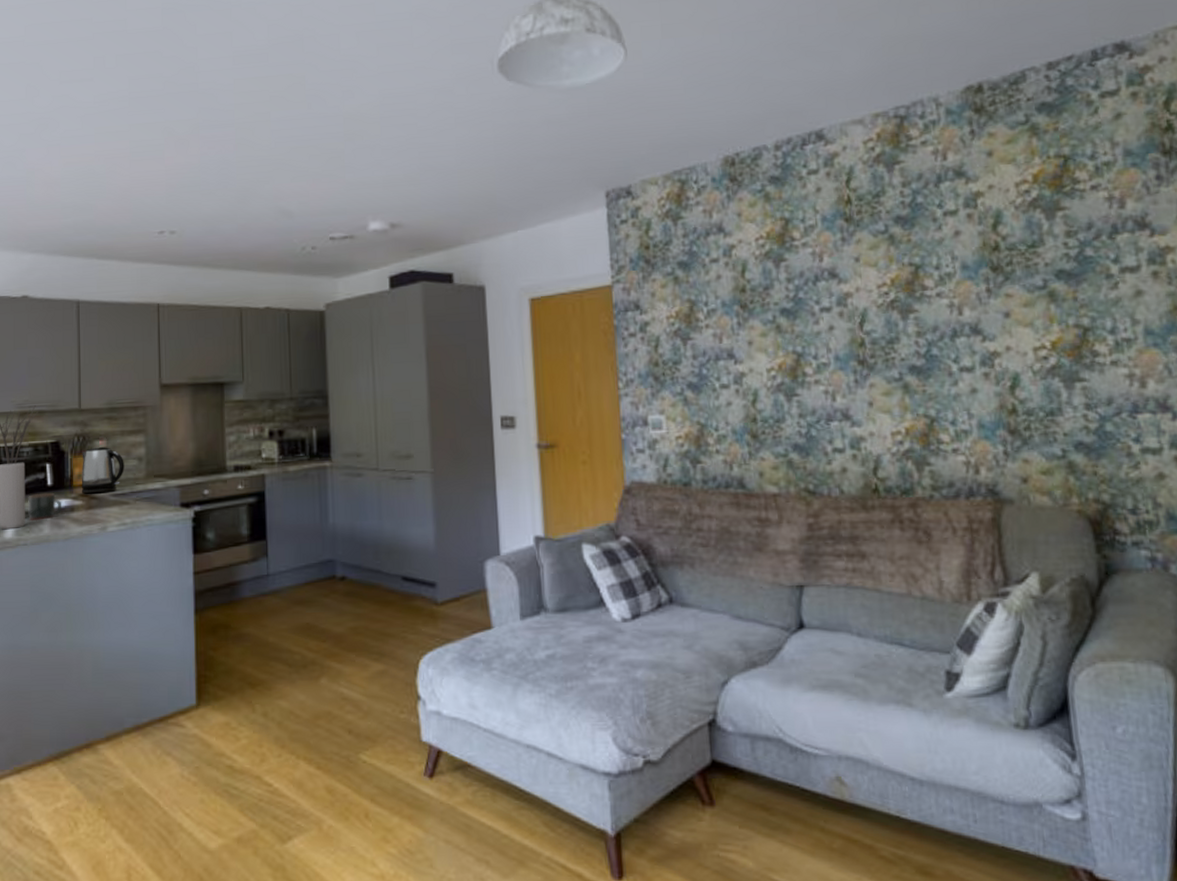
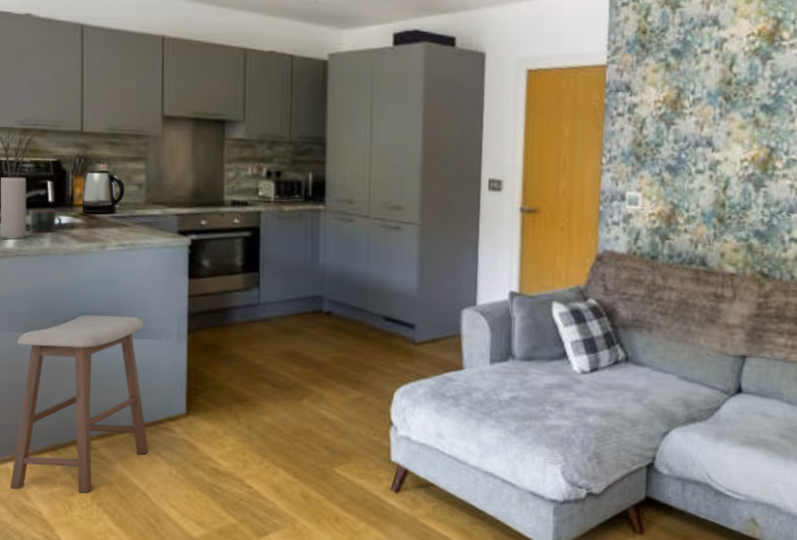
bar stool: none [11,601,159,808] -> present [9,315,149,493]

